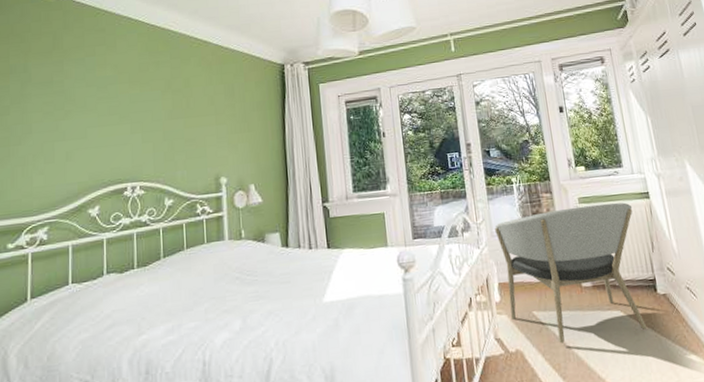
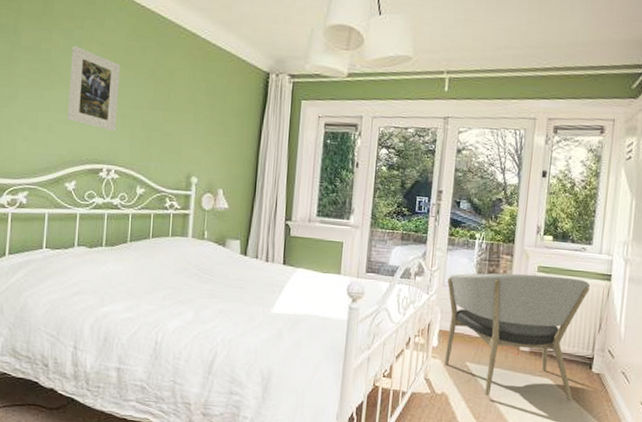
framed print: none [84,72,138,148] -> present [67,45,120,132]

